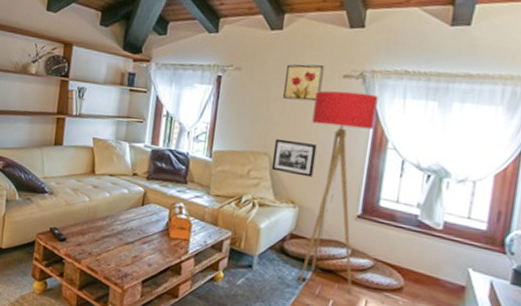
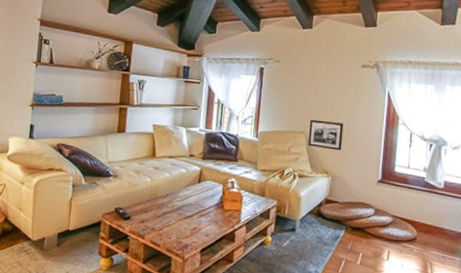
wall art: present [283,64,324,102] -> none [315,57,347,88]
floor lamp: present [297,90,379,293] -> none [333,78,390,246]

